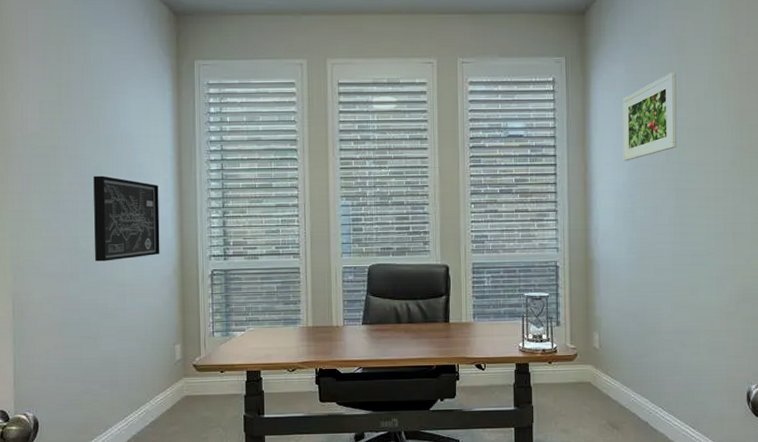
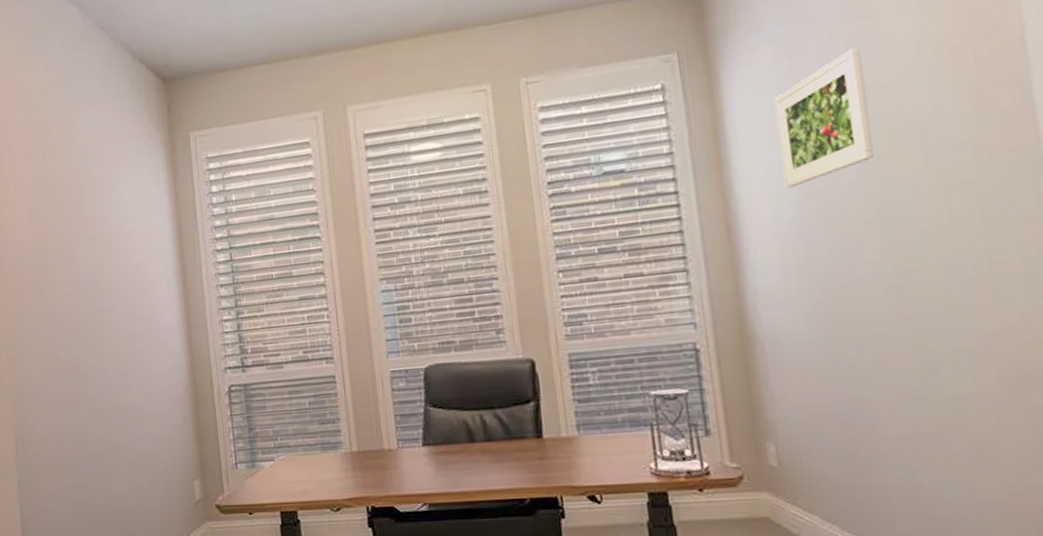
wall art: present [93,175,160,262] -> none [89,281,168,384]

